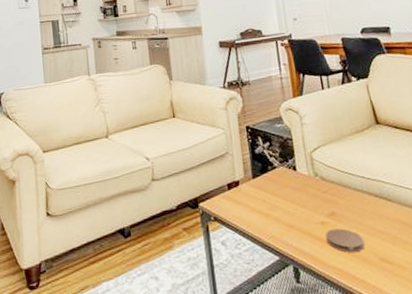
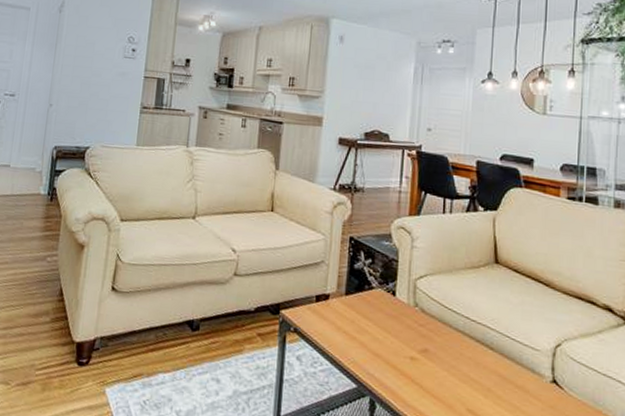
coaster: present [325,228,365,252] -> none [412,366,454,397]

